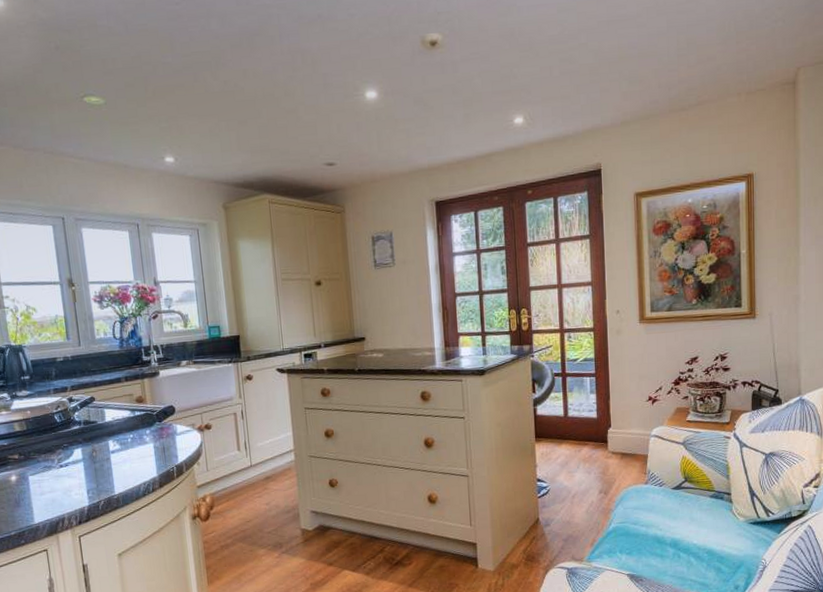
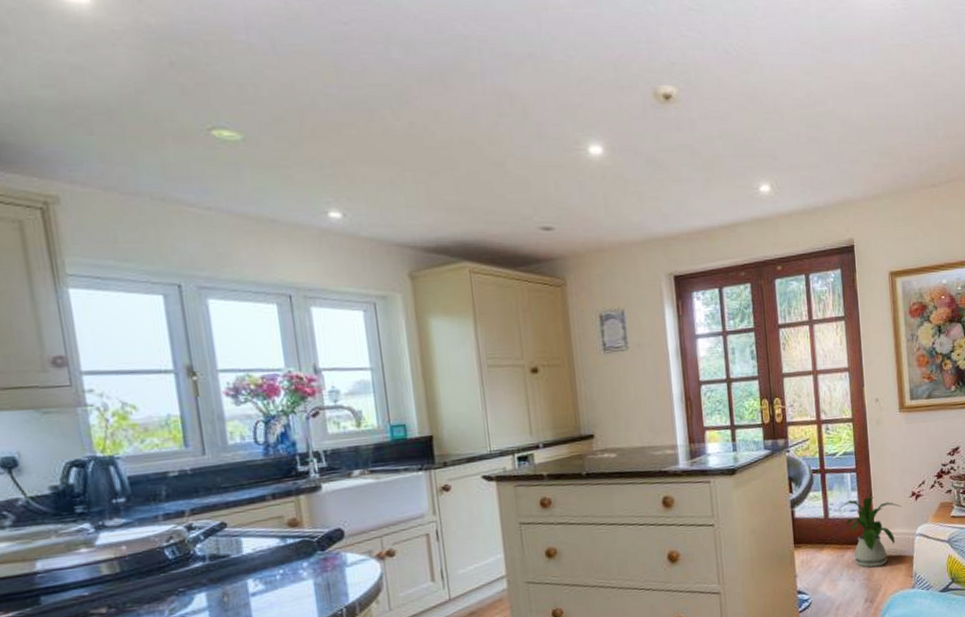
house plant: none [577,399,638,463] -> present [838,496,902,568]

